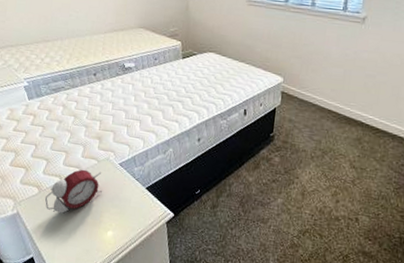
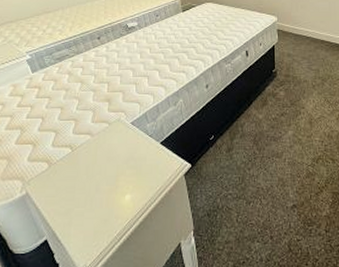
alarm clock: present [45,169,102,213] -> none [56,134,116,185]

